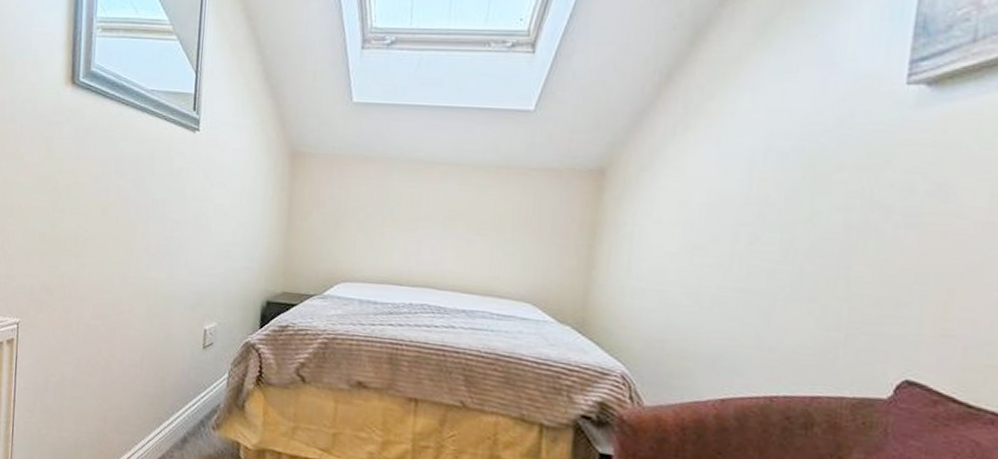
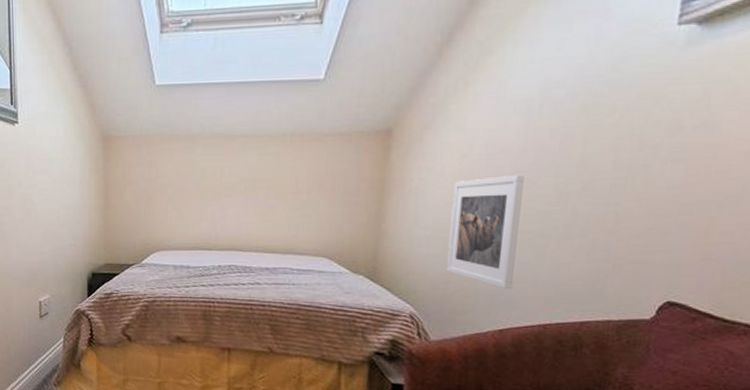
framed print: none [662,227,748,355] -> present [446,174,525,290]

